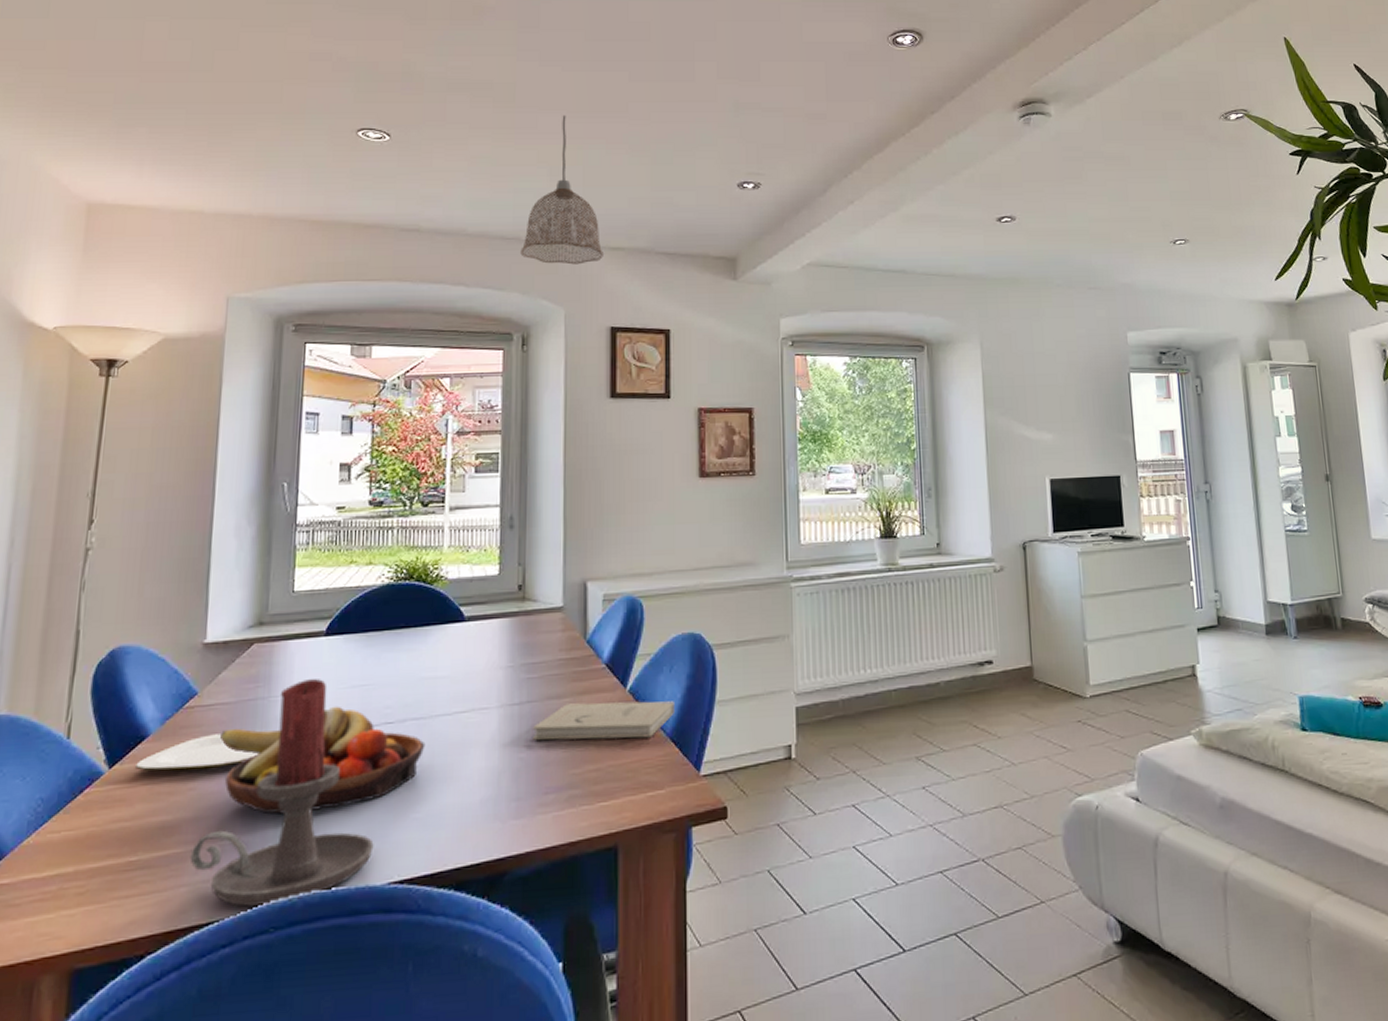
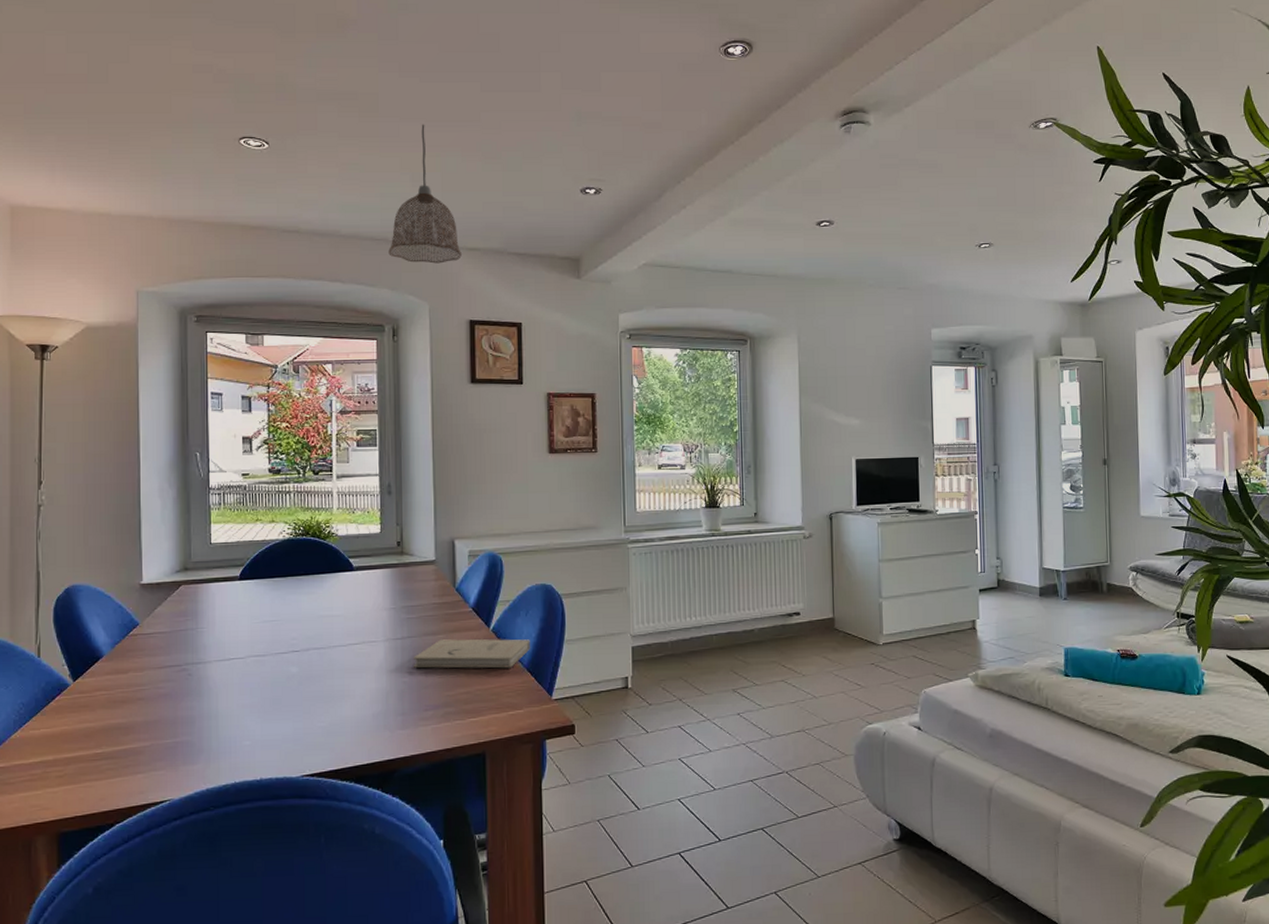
plate: present [135,731,269,772] -> none [94,655,199,685]
candle holder: present [190,679,374,907] -> none [143,615,289,790]
fruit bowl: present [220,706,426,814] -> none [160,636,326,720]

